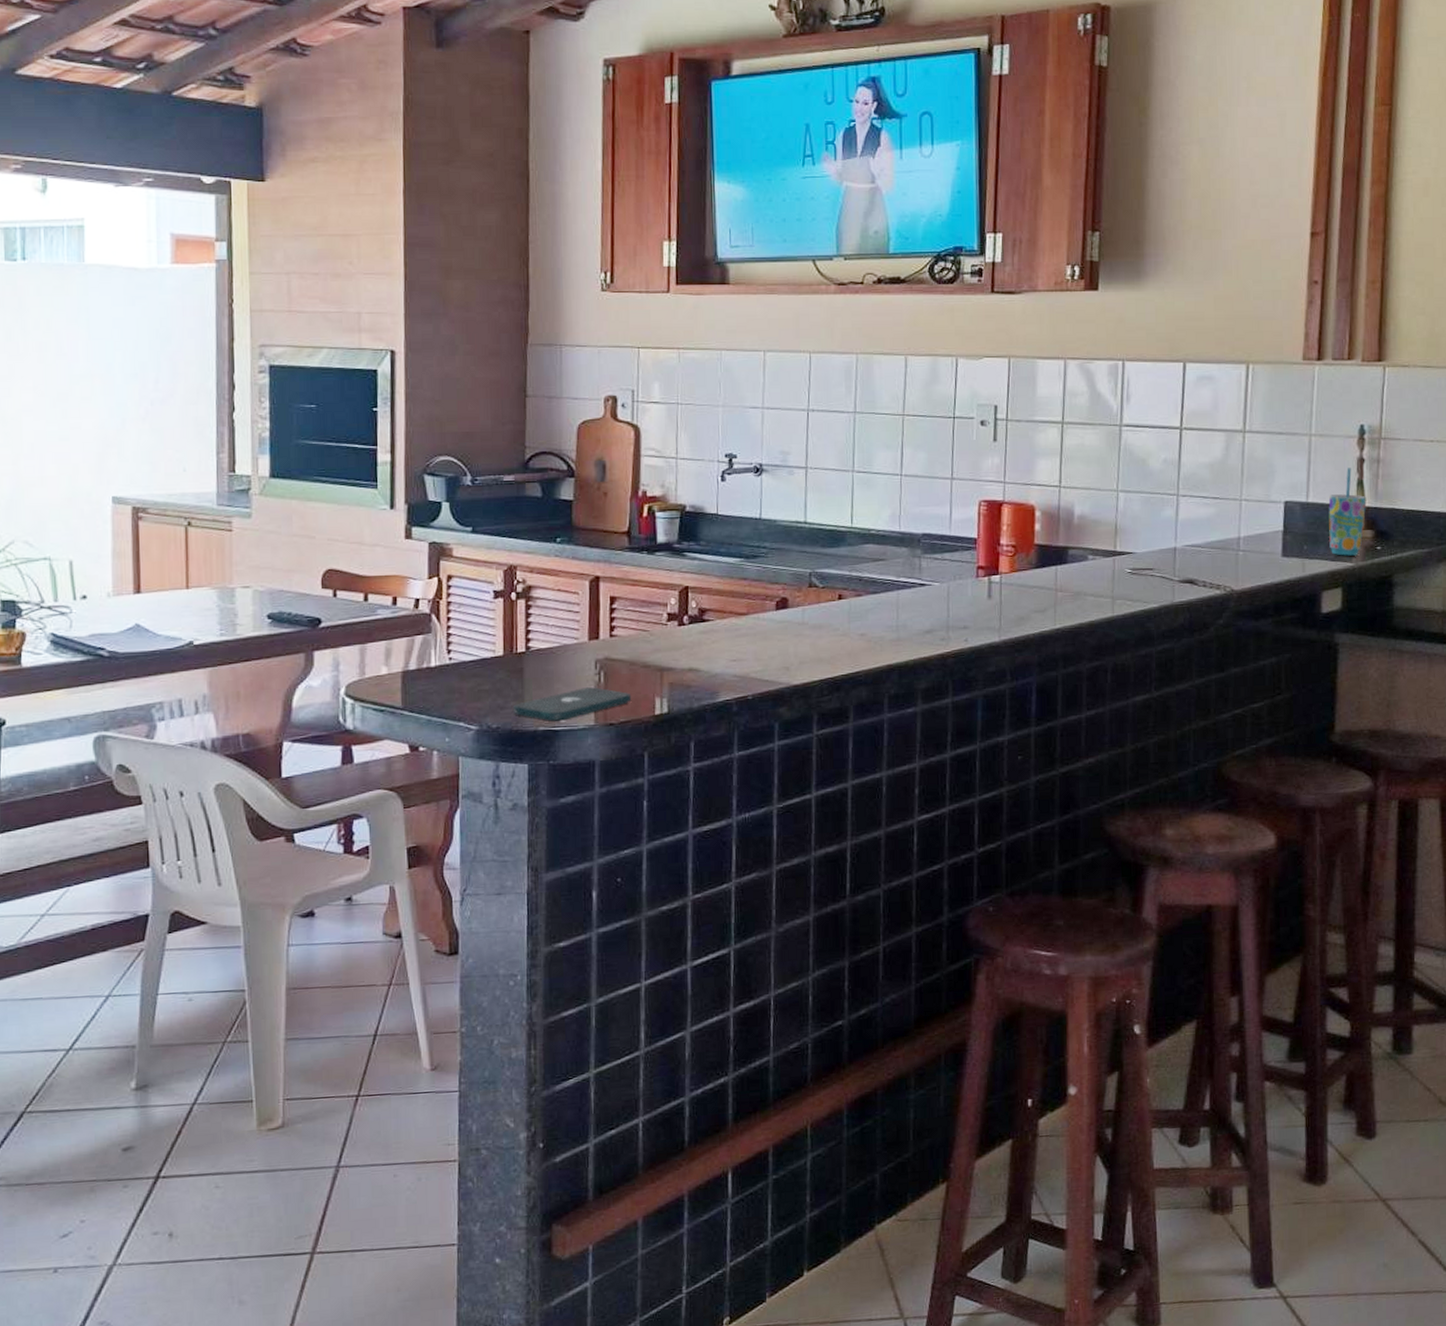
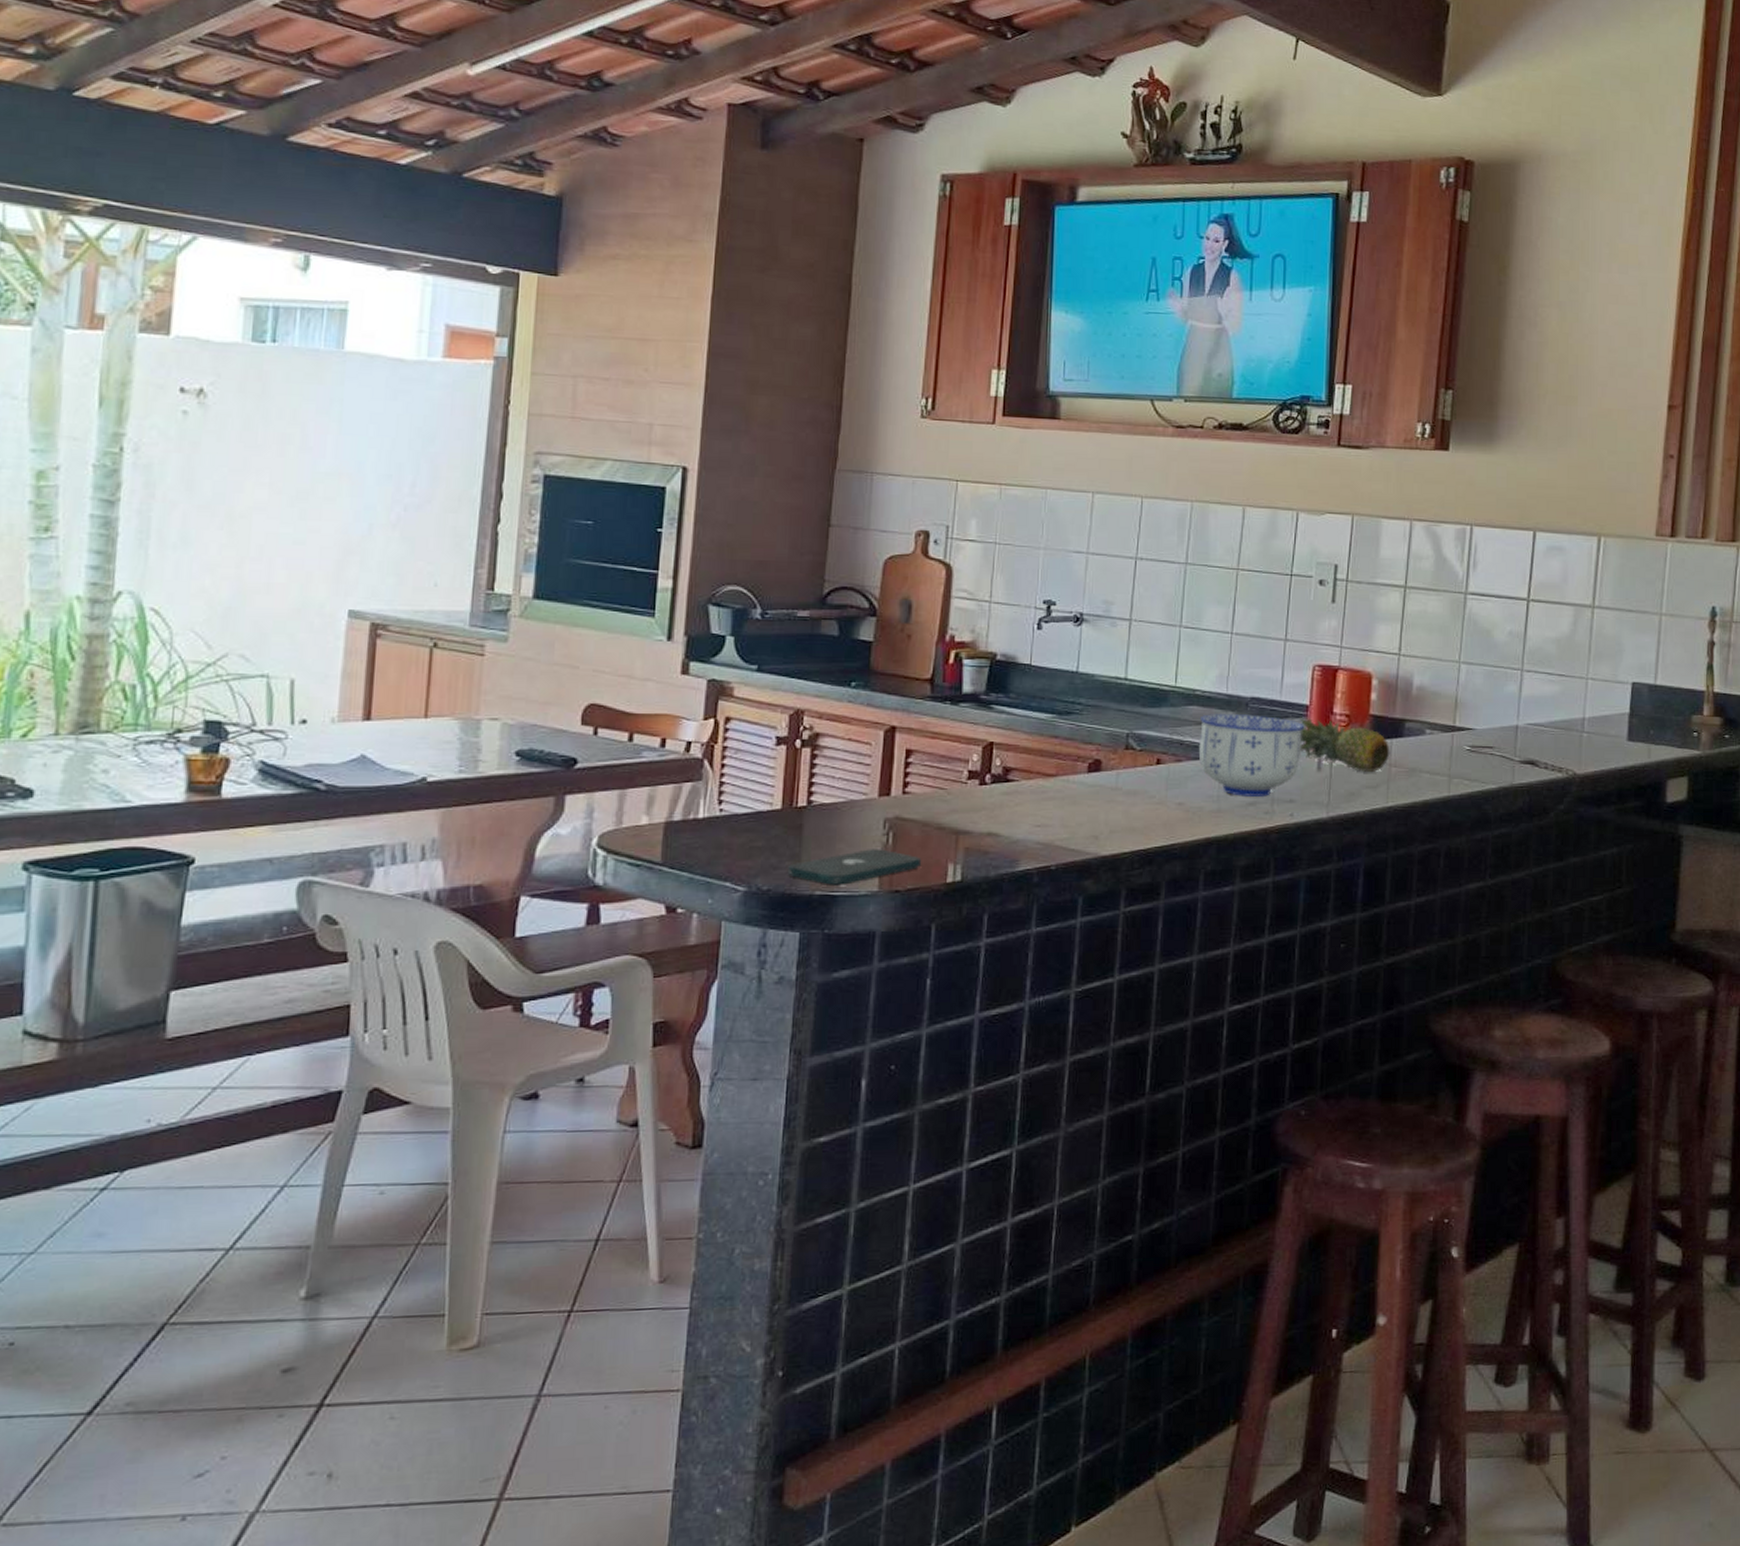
bowl: none [876,549,974,625] -> present [1198,713,1305,796]
fruit: none [969,549,1056,598] -> present [1300,717,1390,772]
cup: present [1328,468,1367,556] -> none [1675,651,1716,743]

